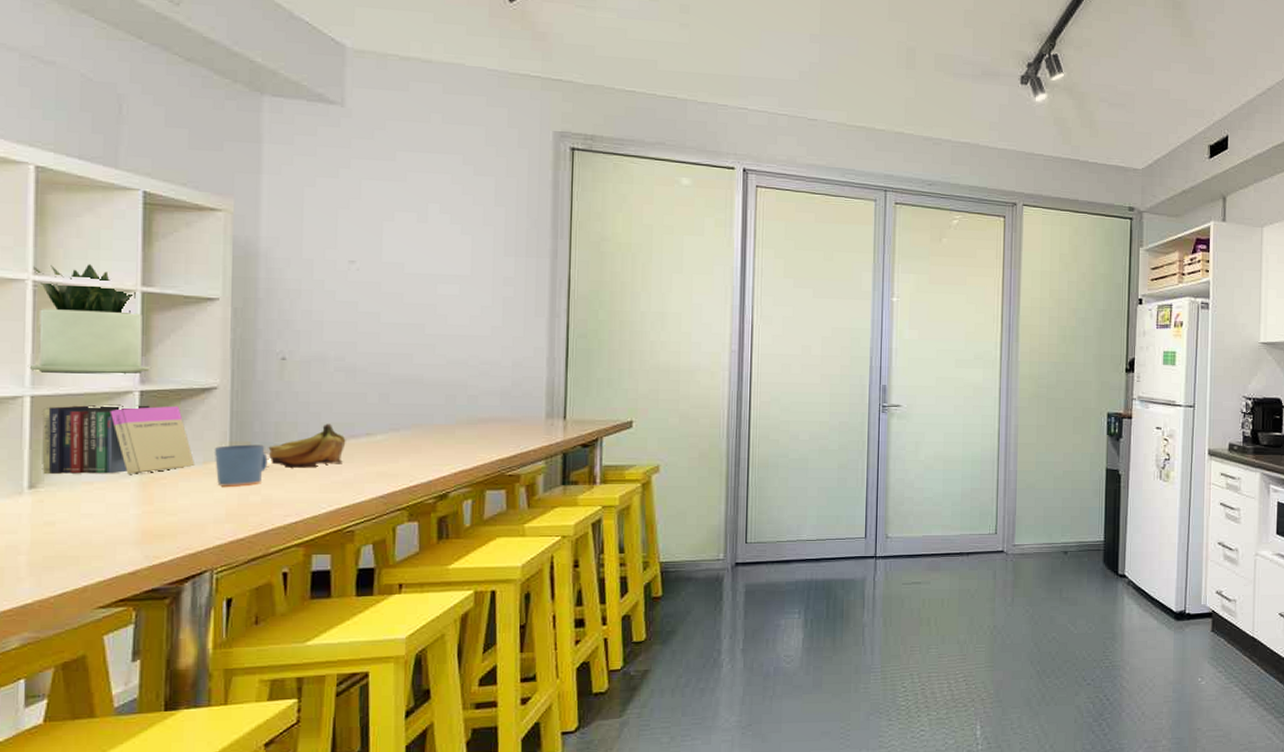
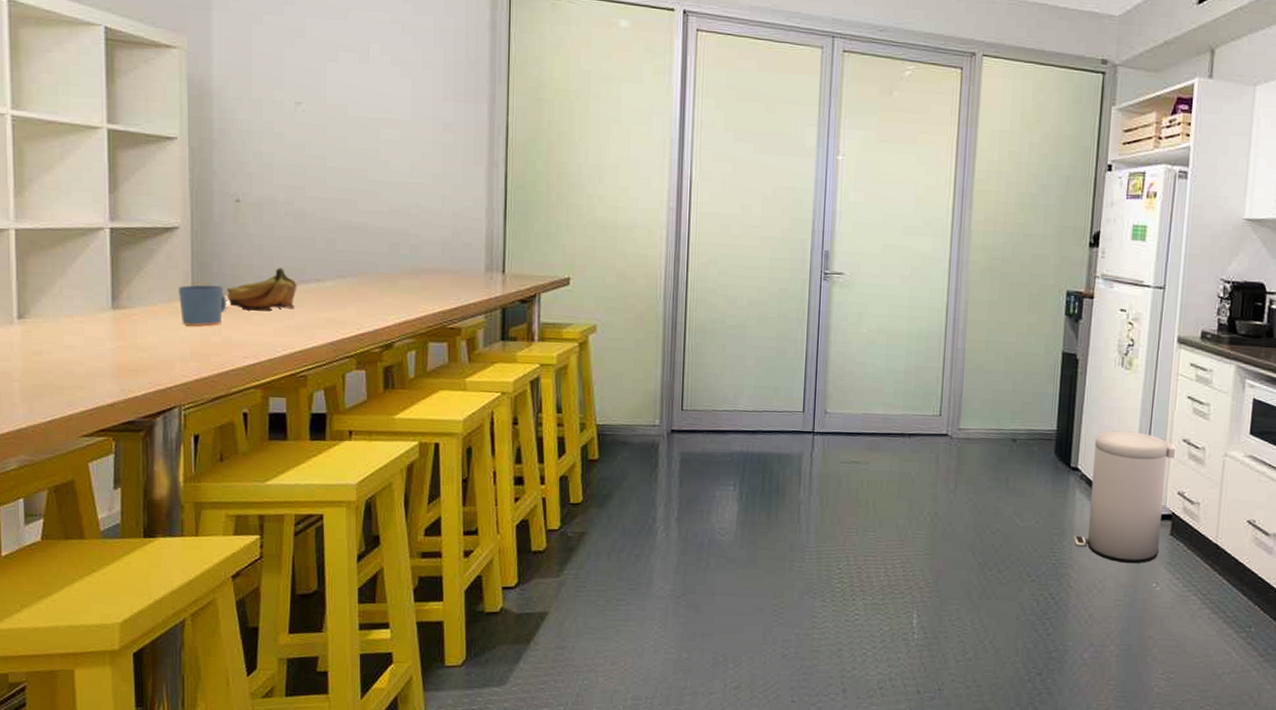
planter: present [27,264,152,373] -> none [11,99,119,211]
books: present [43,404,195,474] -> none [27,240,162,310]
pedal bin: none [1123,538,1213,661] -> present [1073,430,1176,564]

